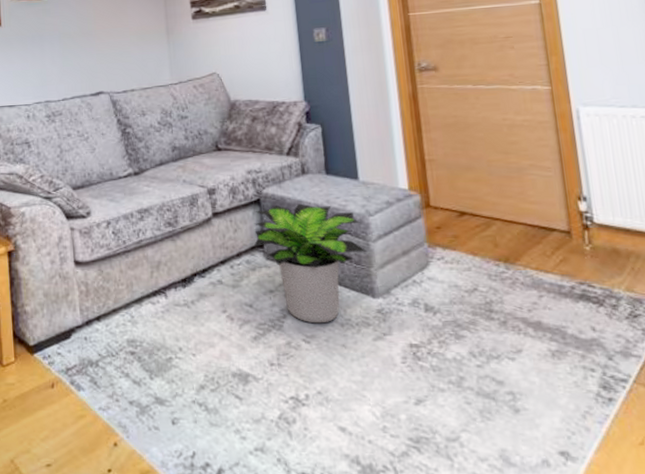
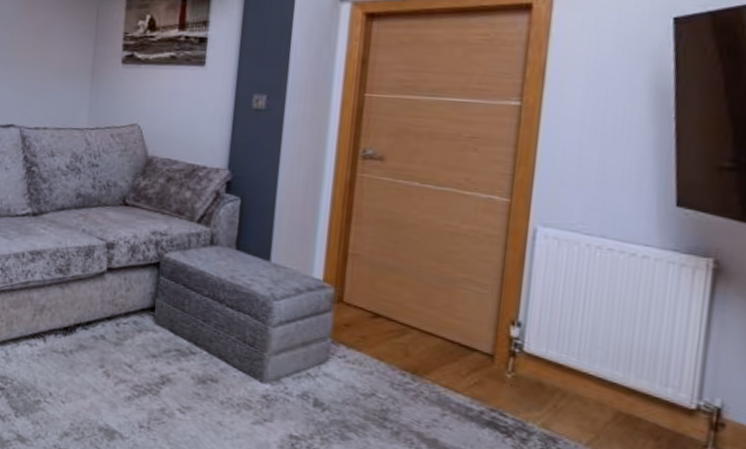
potted plant: present [253,204,367,324] -> none [144,271,264,398]

